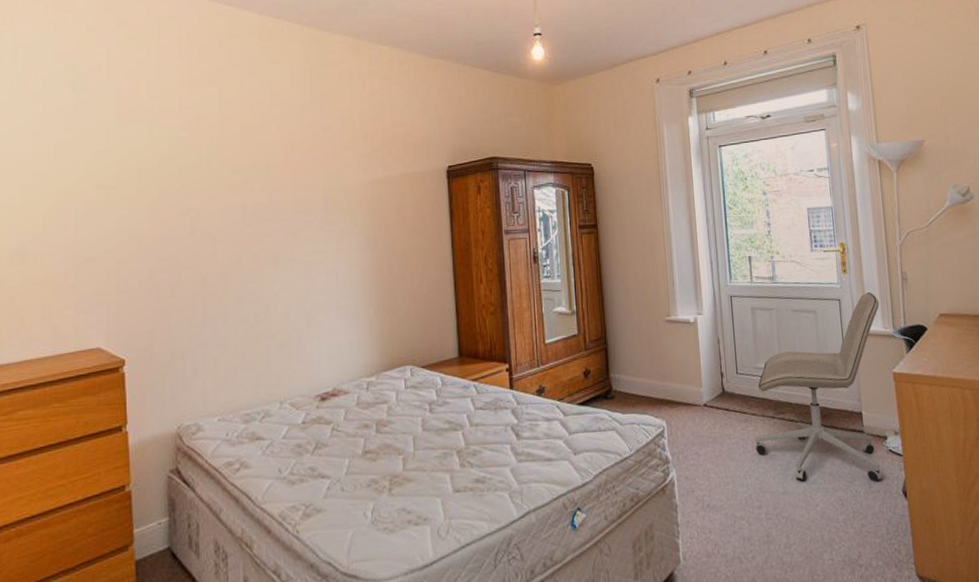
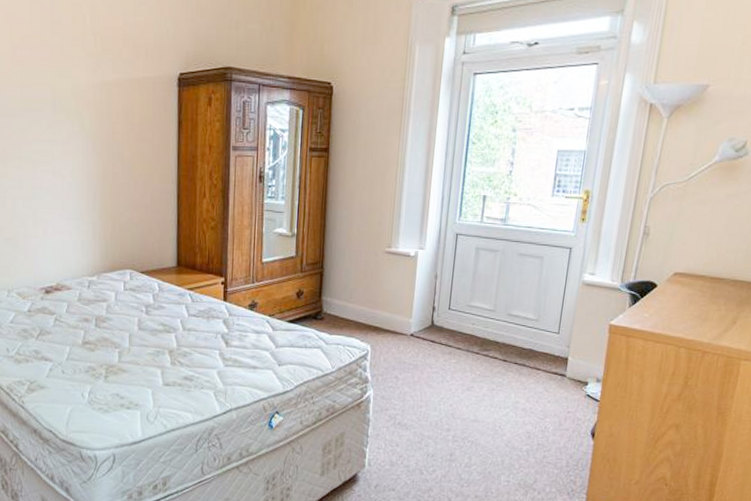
office chair: present [754,293,884,482] -> none [453,244,613,422]

